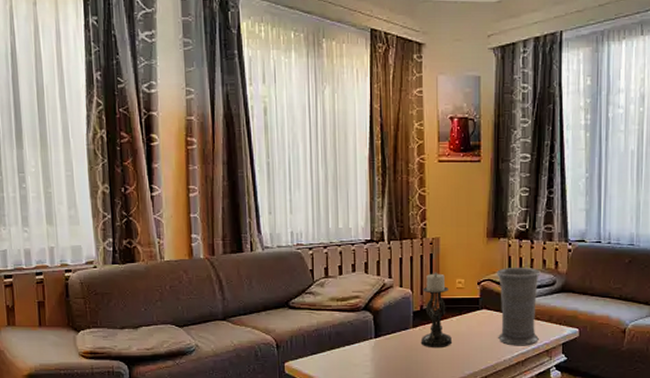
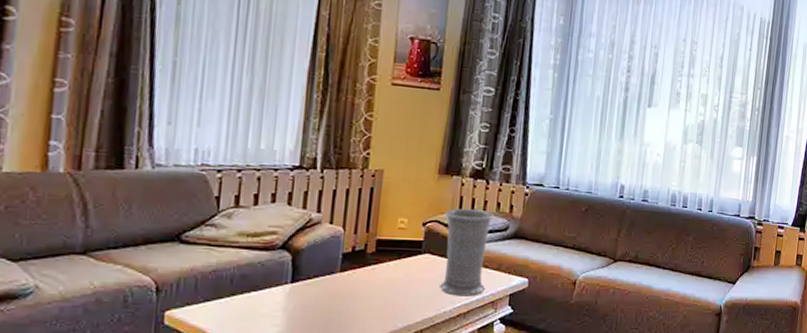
candle holder: present [420,272,453,349] -> none [348,208,388,297]

